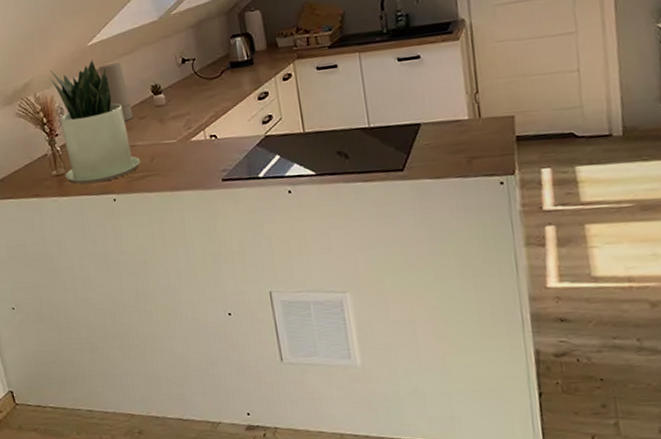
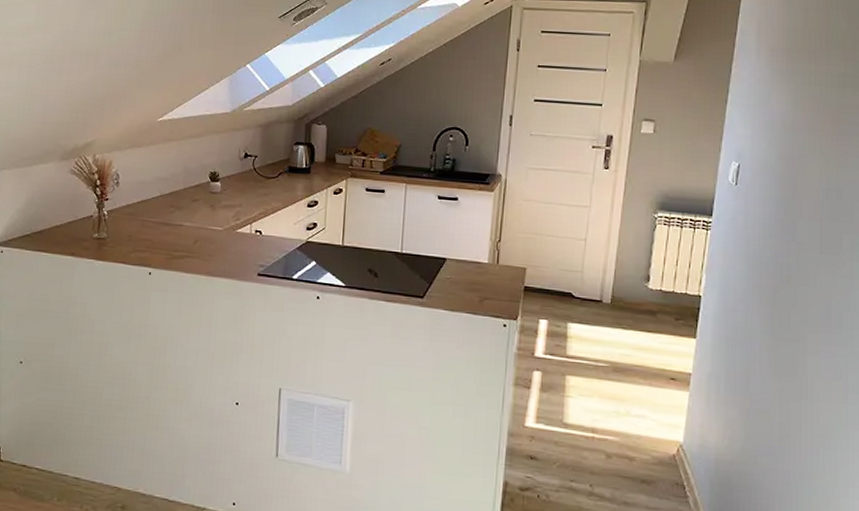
planter: present [49,60,140,184] -> none [105,135,183,254]
canister: present [99,62,133,122] -> none [162,142,188,201]

